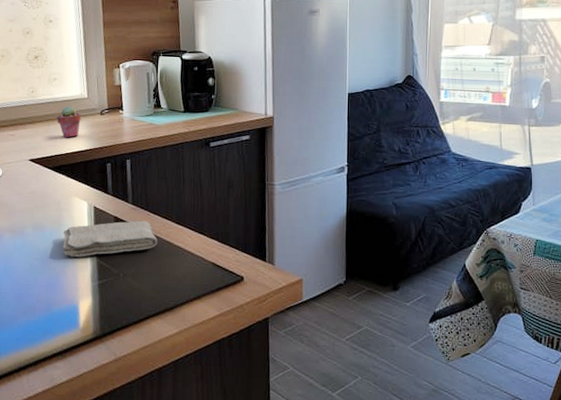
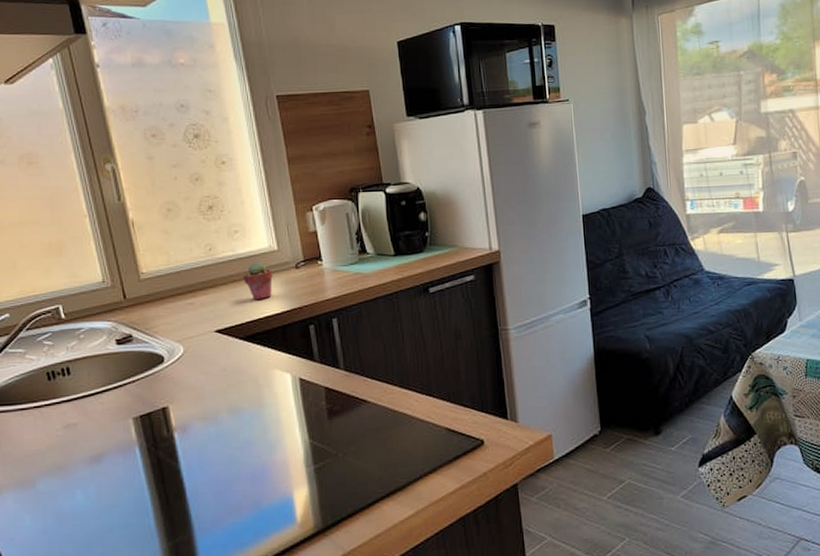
washcloth: present [63,220,157,257] -> none [265,388,379,440]

